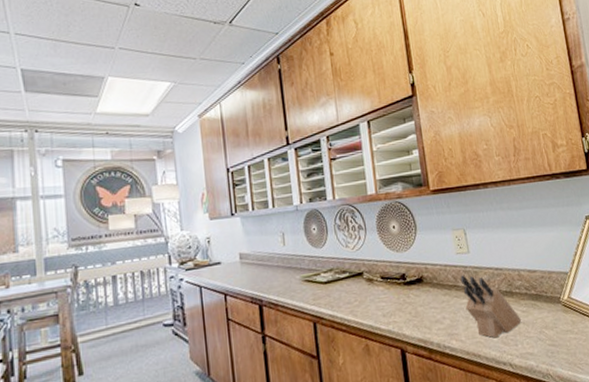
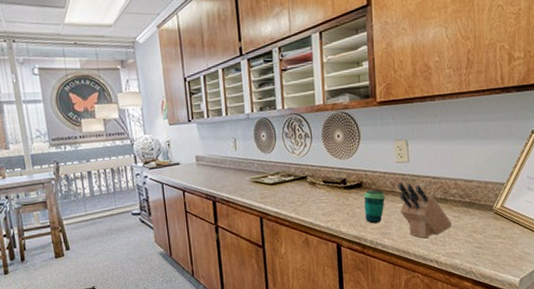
cup: none [425,284,449,323] -> present [363,189,386,224]

